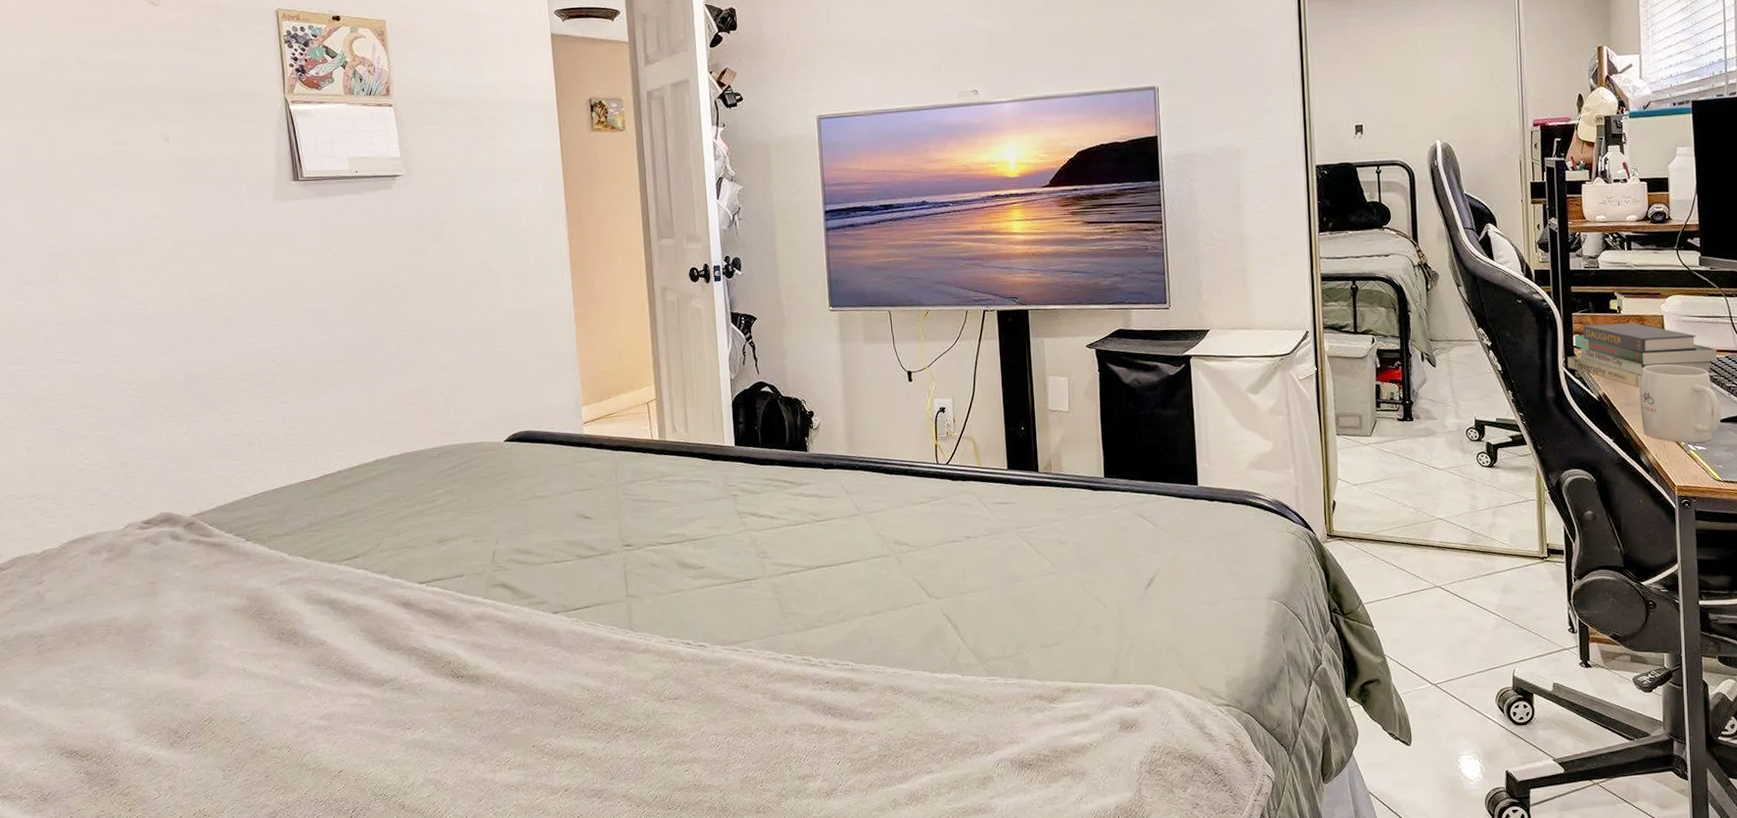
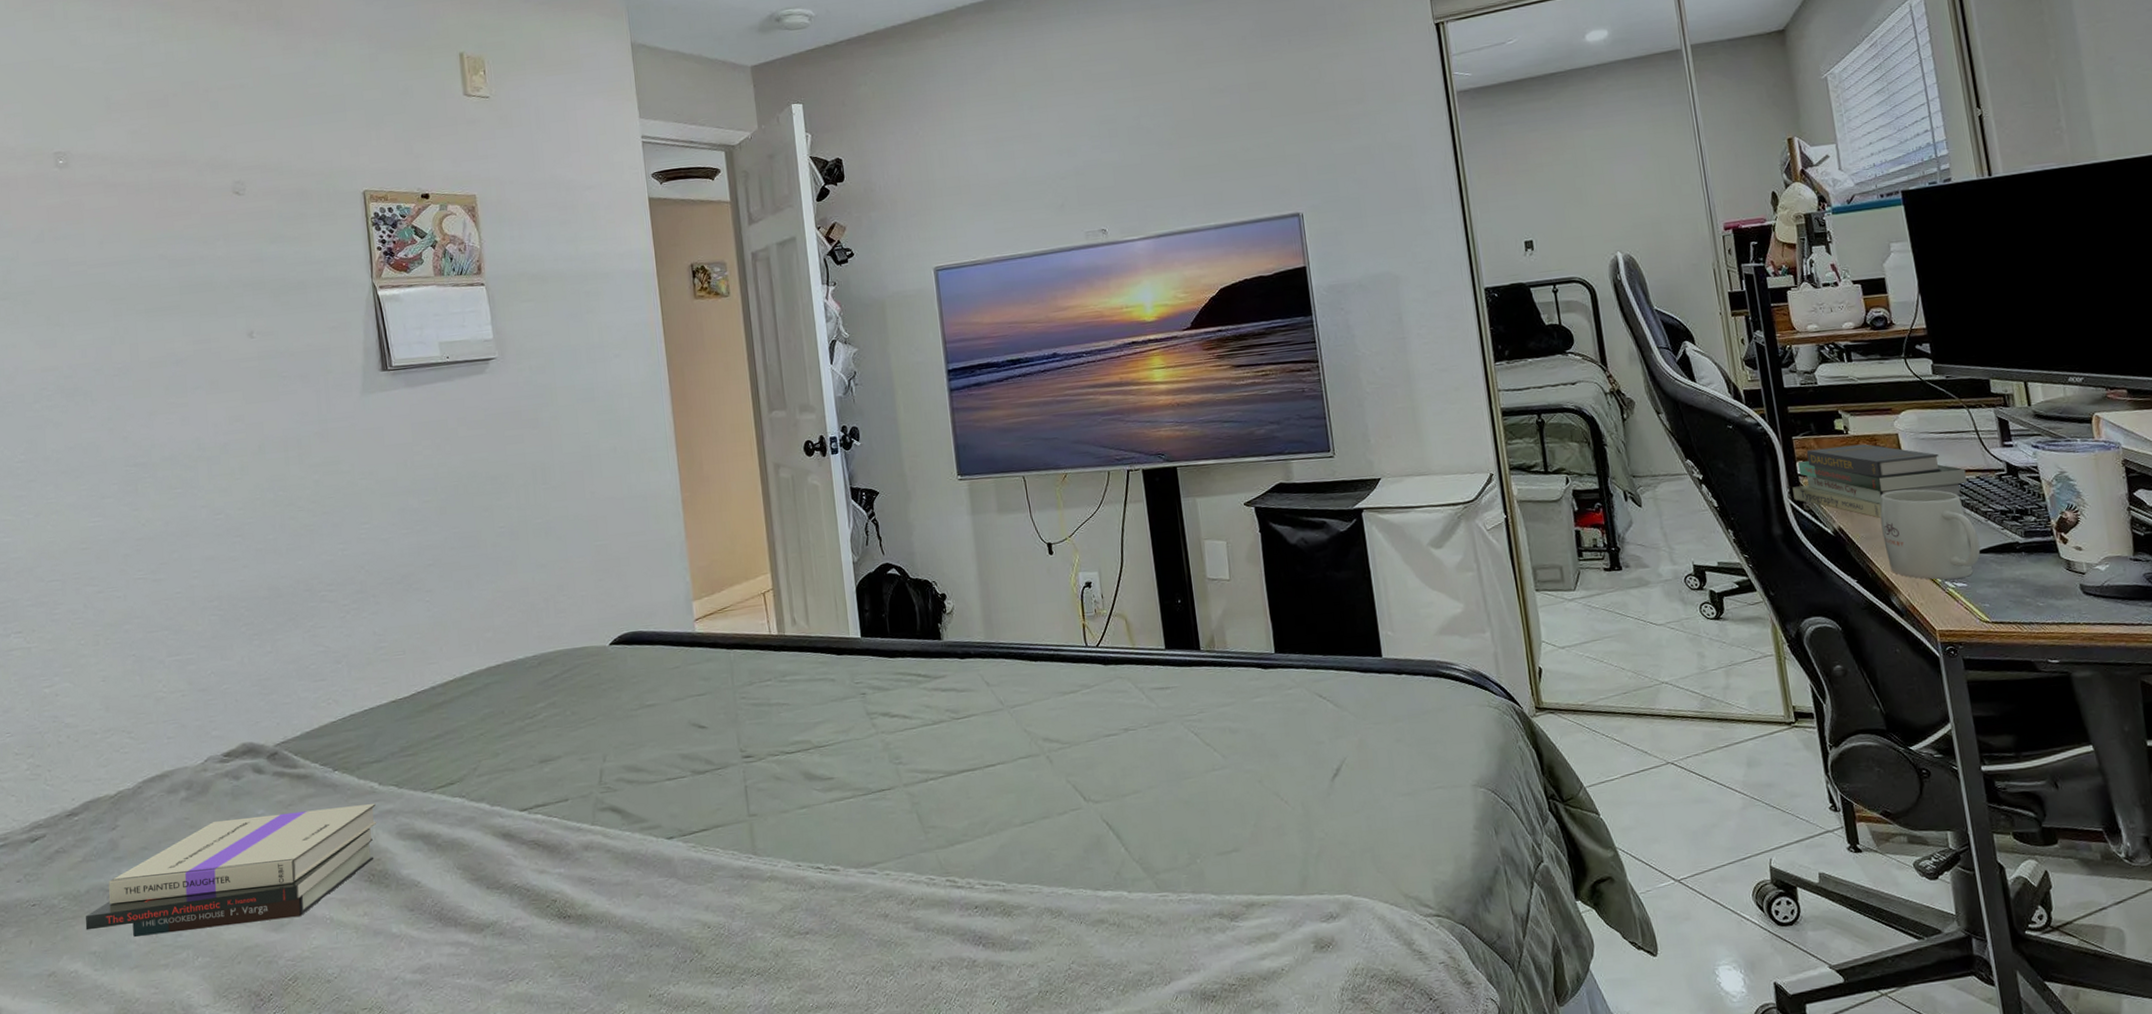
books: none [14,571,287,678] -> present [85,804,377,937]

